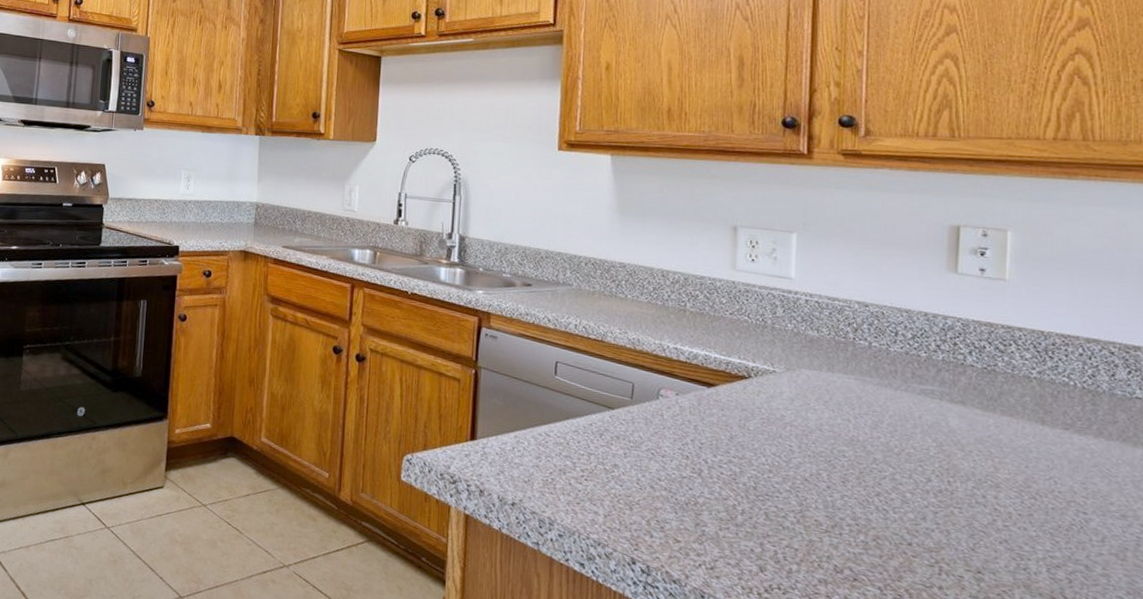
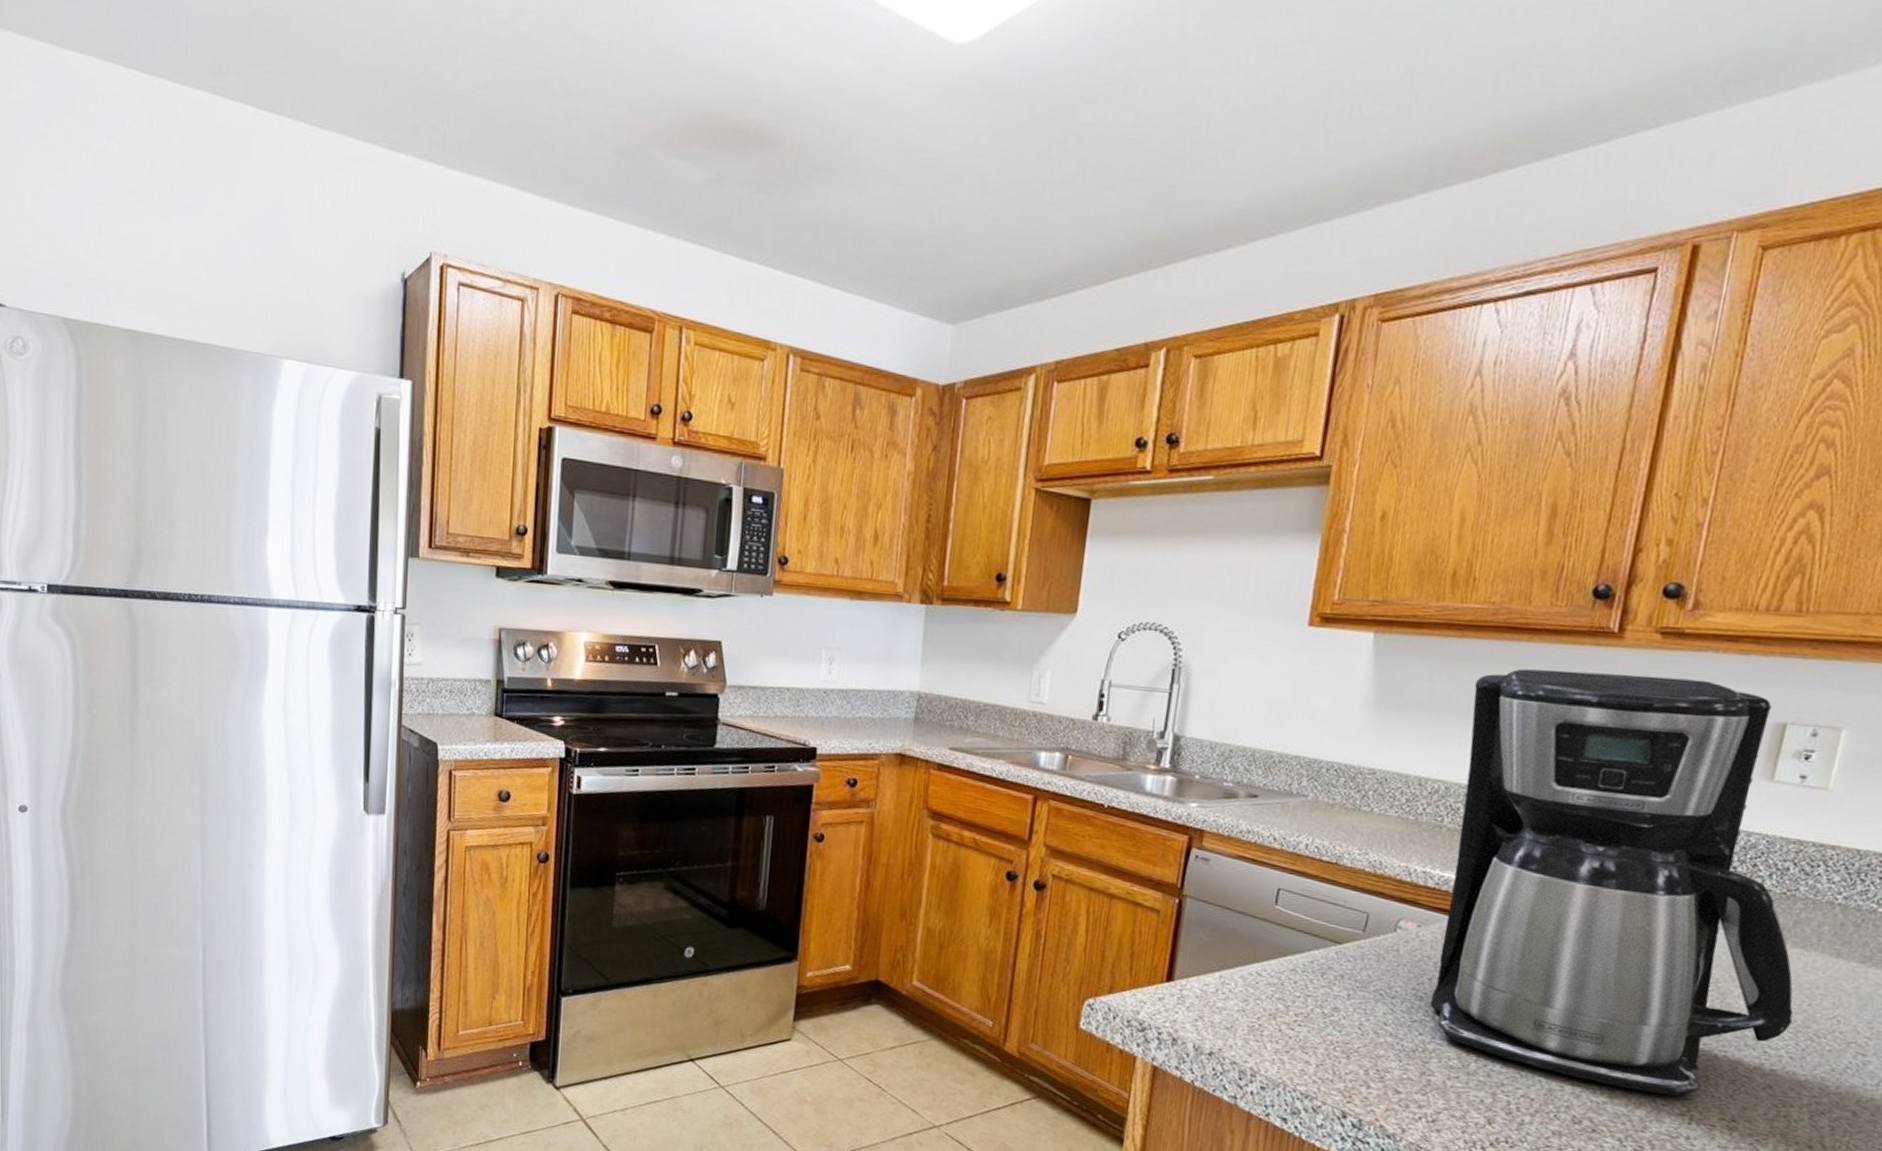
coffee maker: none [695,183,1014,549] -> present [1430,668,1794,1097]

